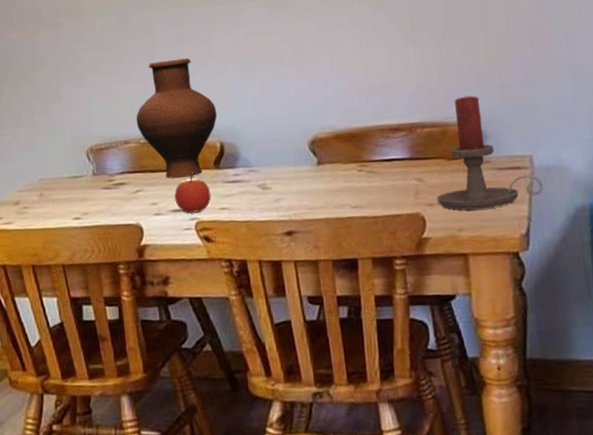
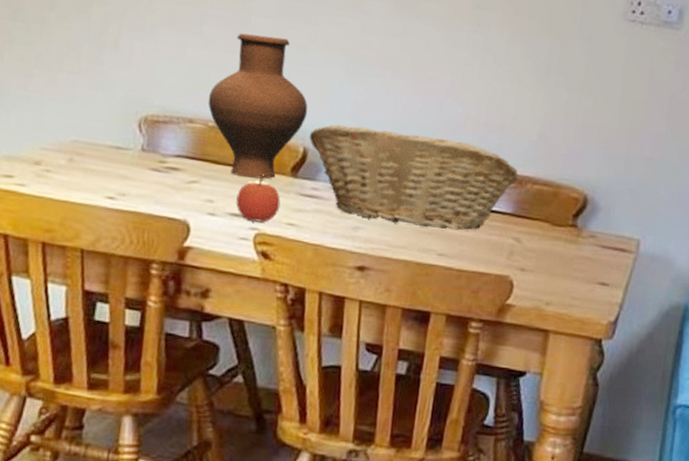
fruit basket: none [222,106,408,190] -> present [309,124,519,230]
candle holder: present [436,95,543,210] -> none [530,159,643,287]

